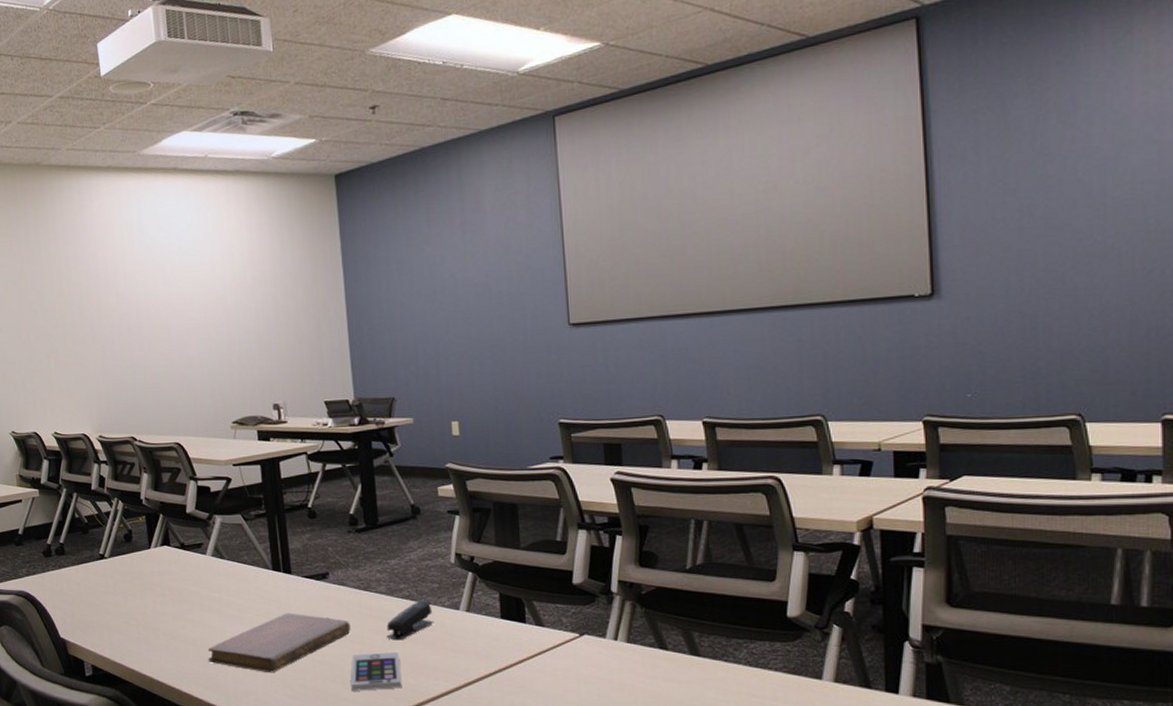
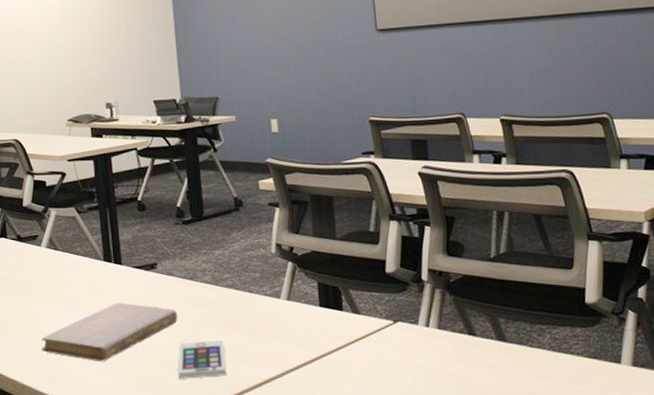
stapler: present [386,599,435,641] -> none [211,288,257,329]

